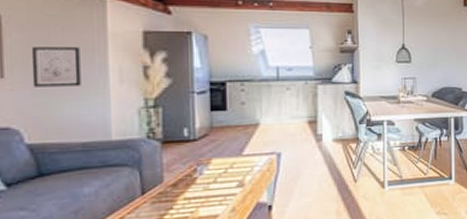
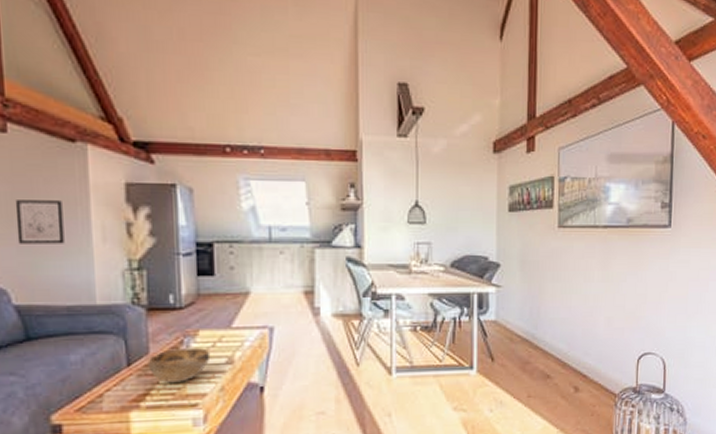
decorative bowl: none [162,174,223,208] -> present [147,348,211,383]

